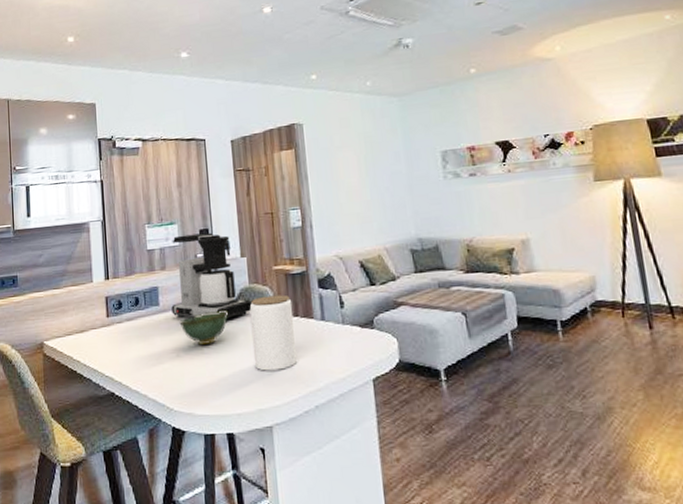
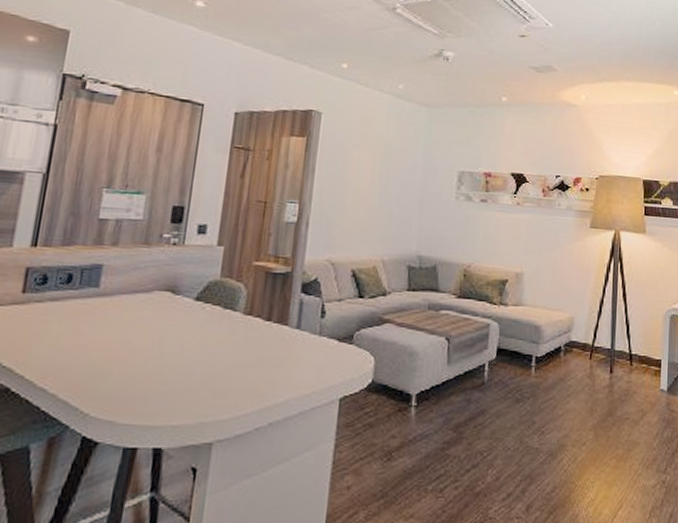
coffee maker: present [171,232,252,319] -> none [114,208,219,313]
bowl: present [179,311,228,345] -> none [121,303,187,341]
jar: present [249,294,297,371] -> none [206,293,268,379]

